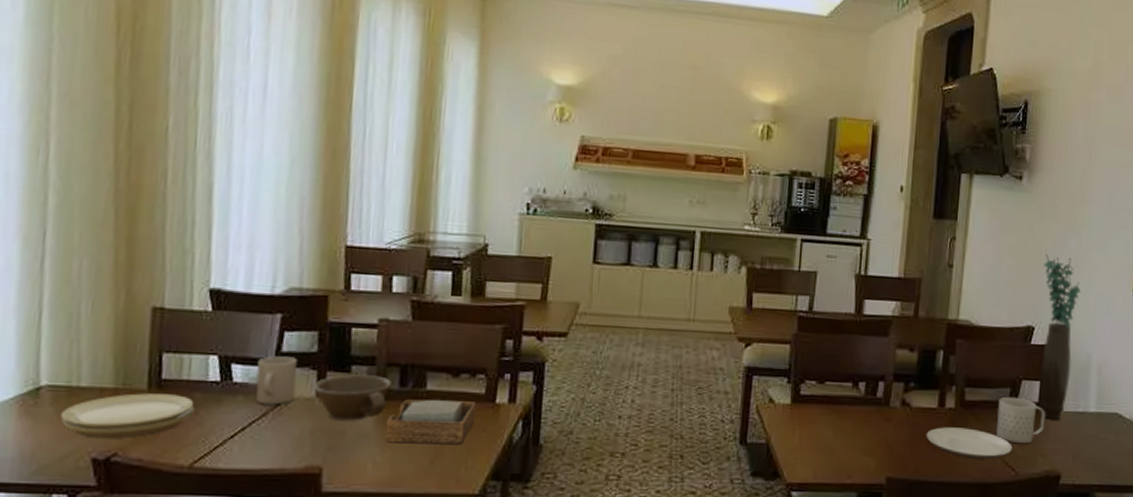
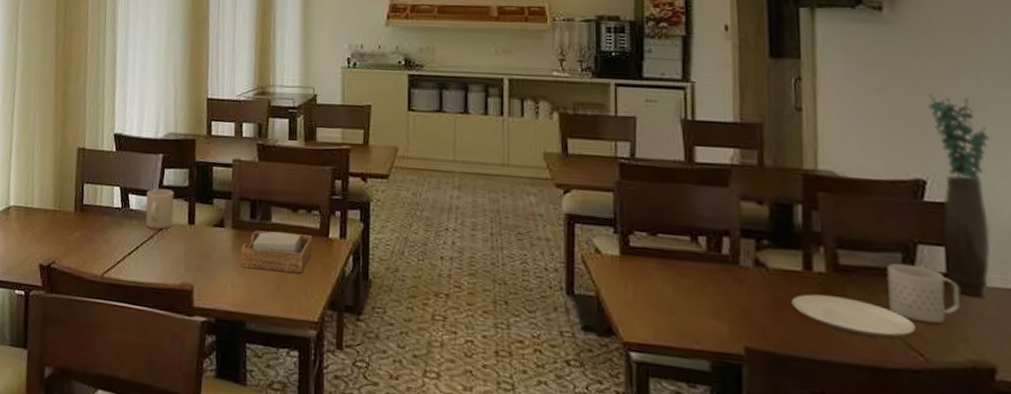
plate: present [60,393,196,439] -> none [21,214,105,250]
cup: present [312,374,391,421] -> none [185,206,244,247]

